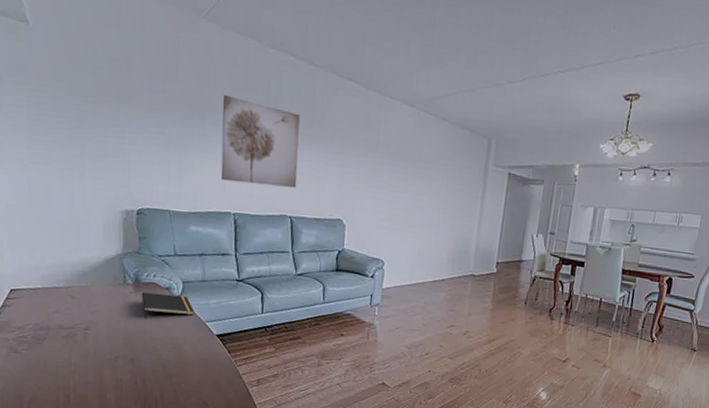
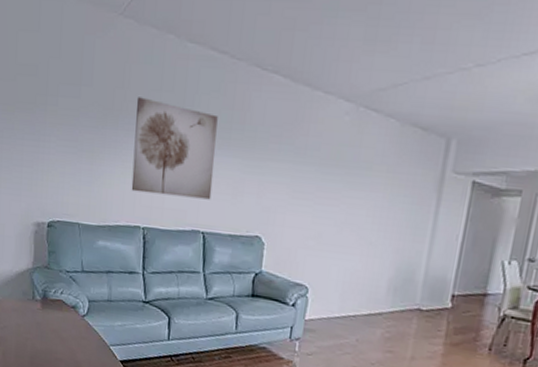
notepad: present [141,292,195,319] -> none [48,309,99,338]

